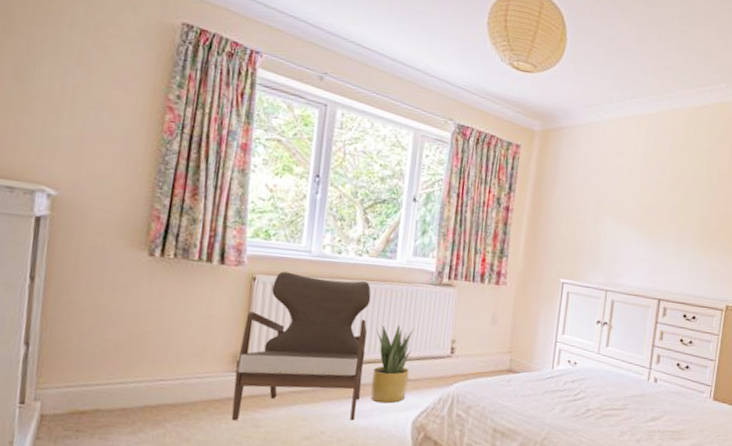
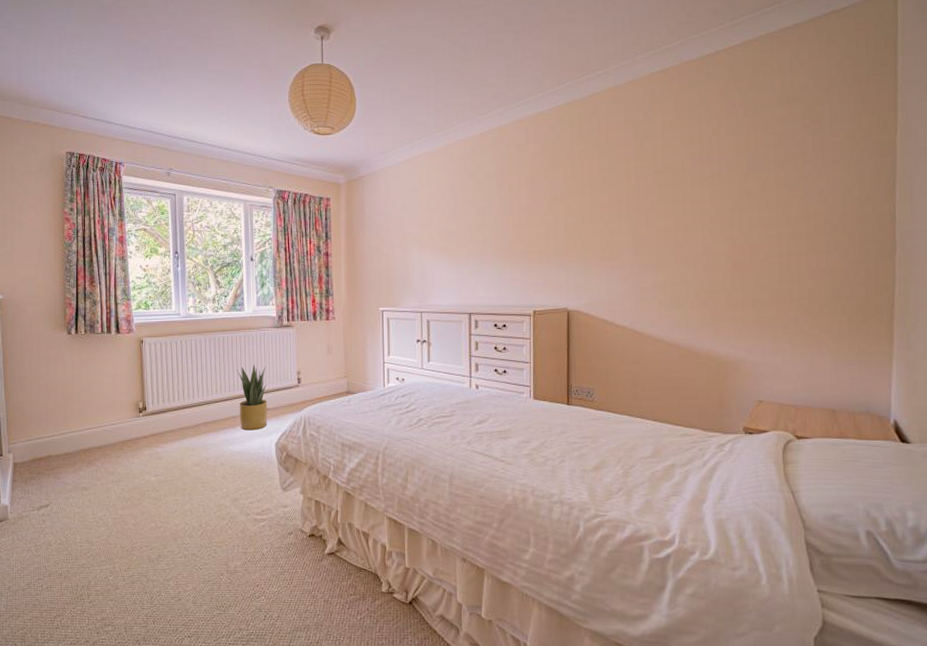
armchair: present [231,271,372,421] -> none [139,332,232,456]

